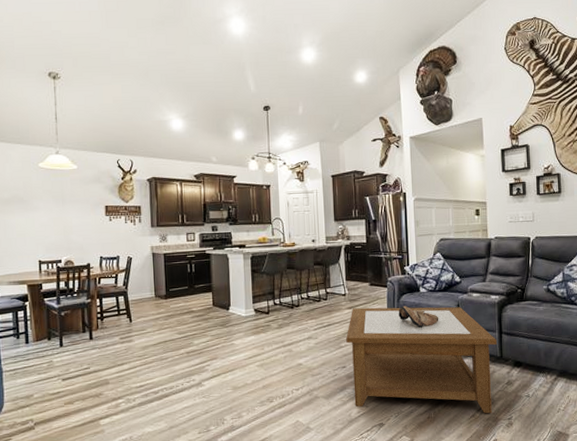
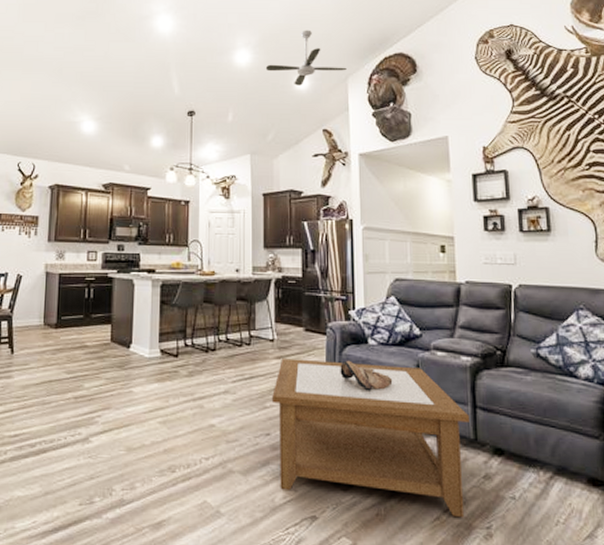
ceiling fan: none [328,27,398,79] -> present [265,30,347,86]

